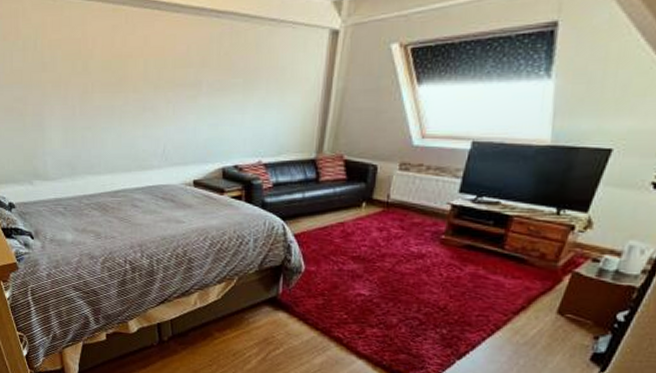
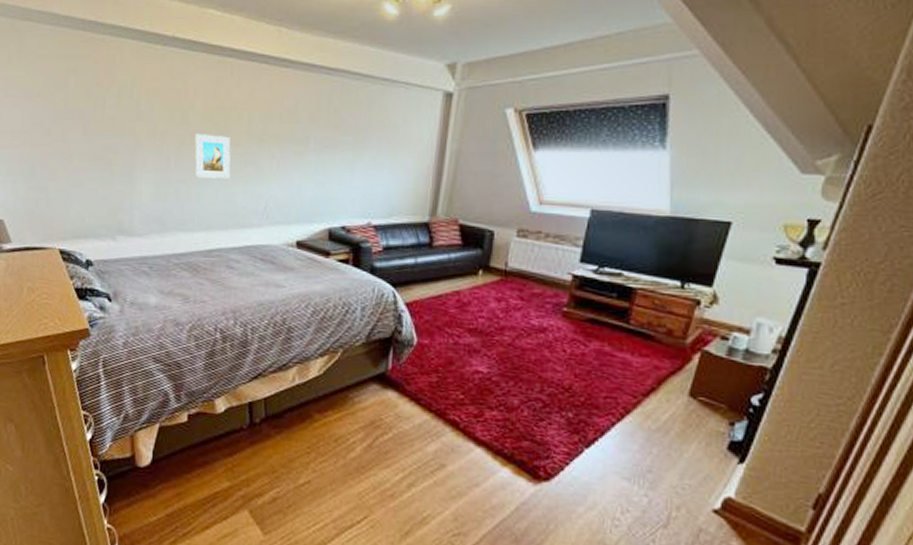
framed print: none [96,82,131,124] -> present [194,134,231,179]

